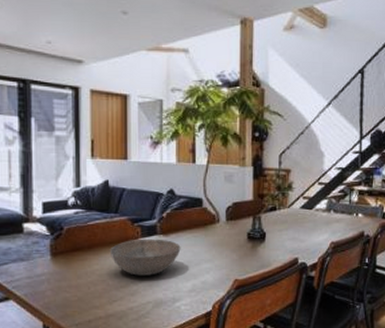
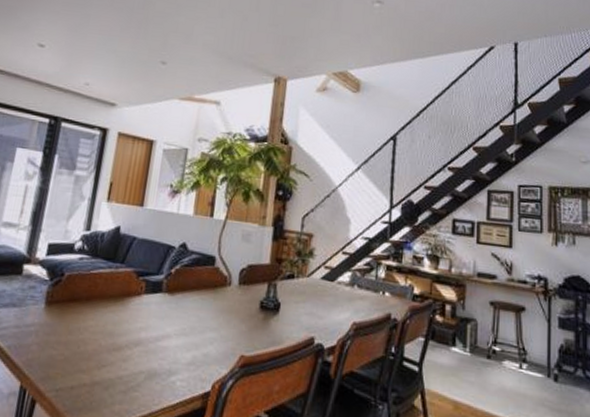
bowl: present [109,239,181,276] -> none [108,295,186,340]

